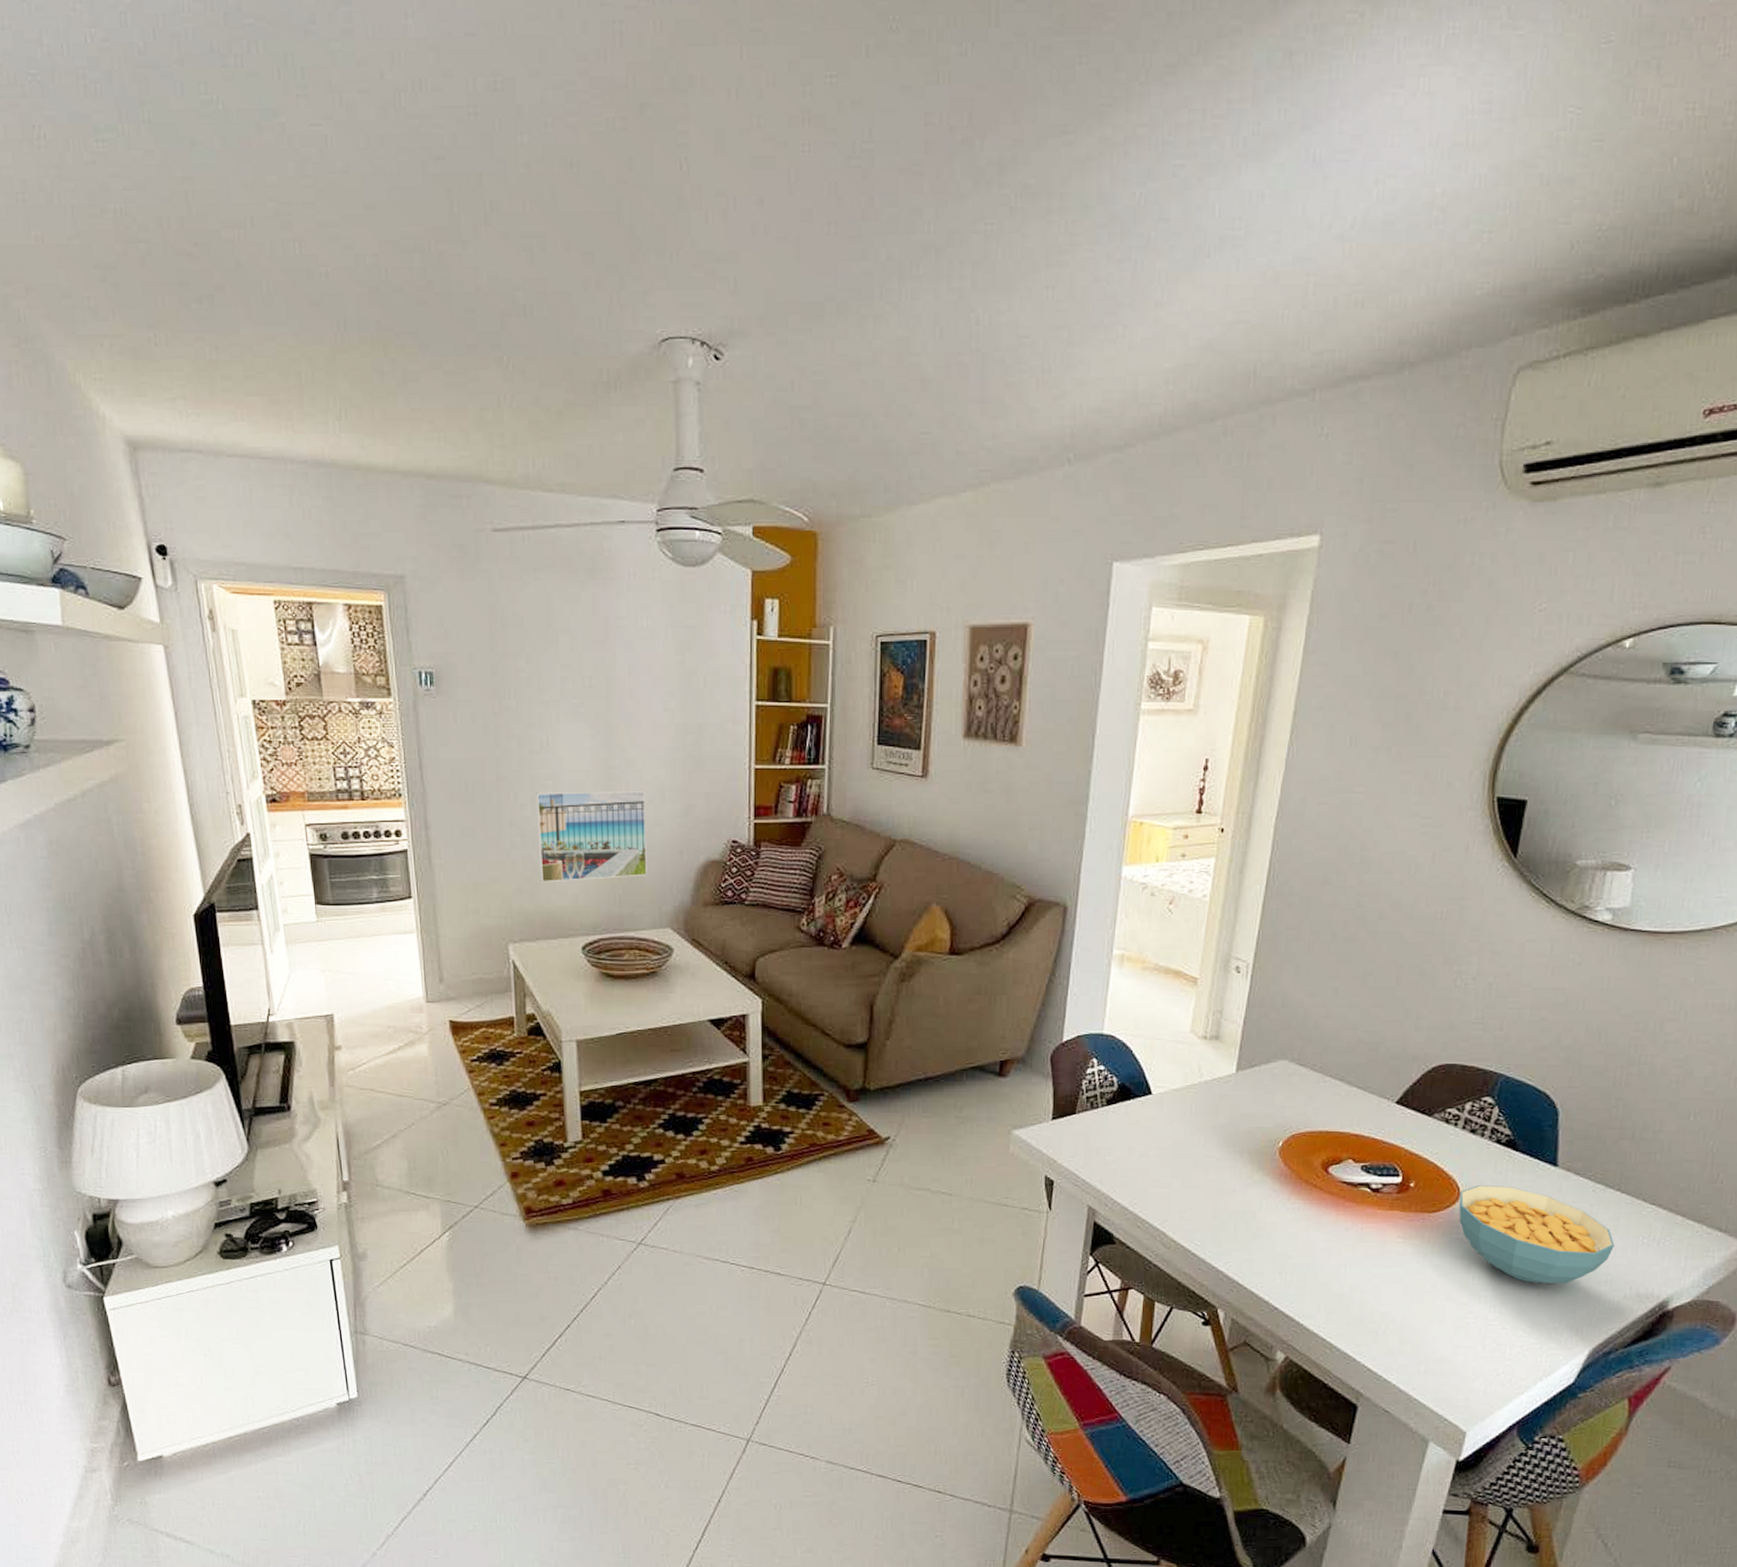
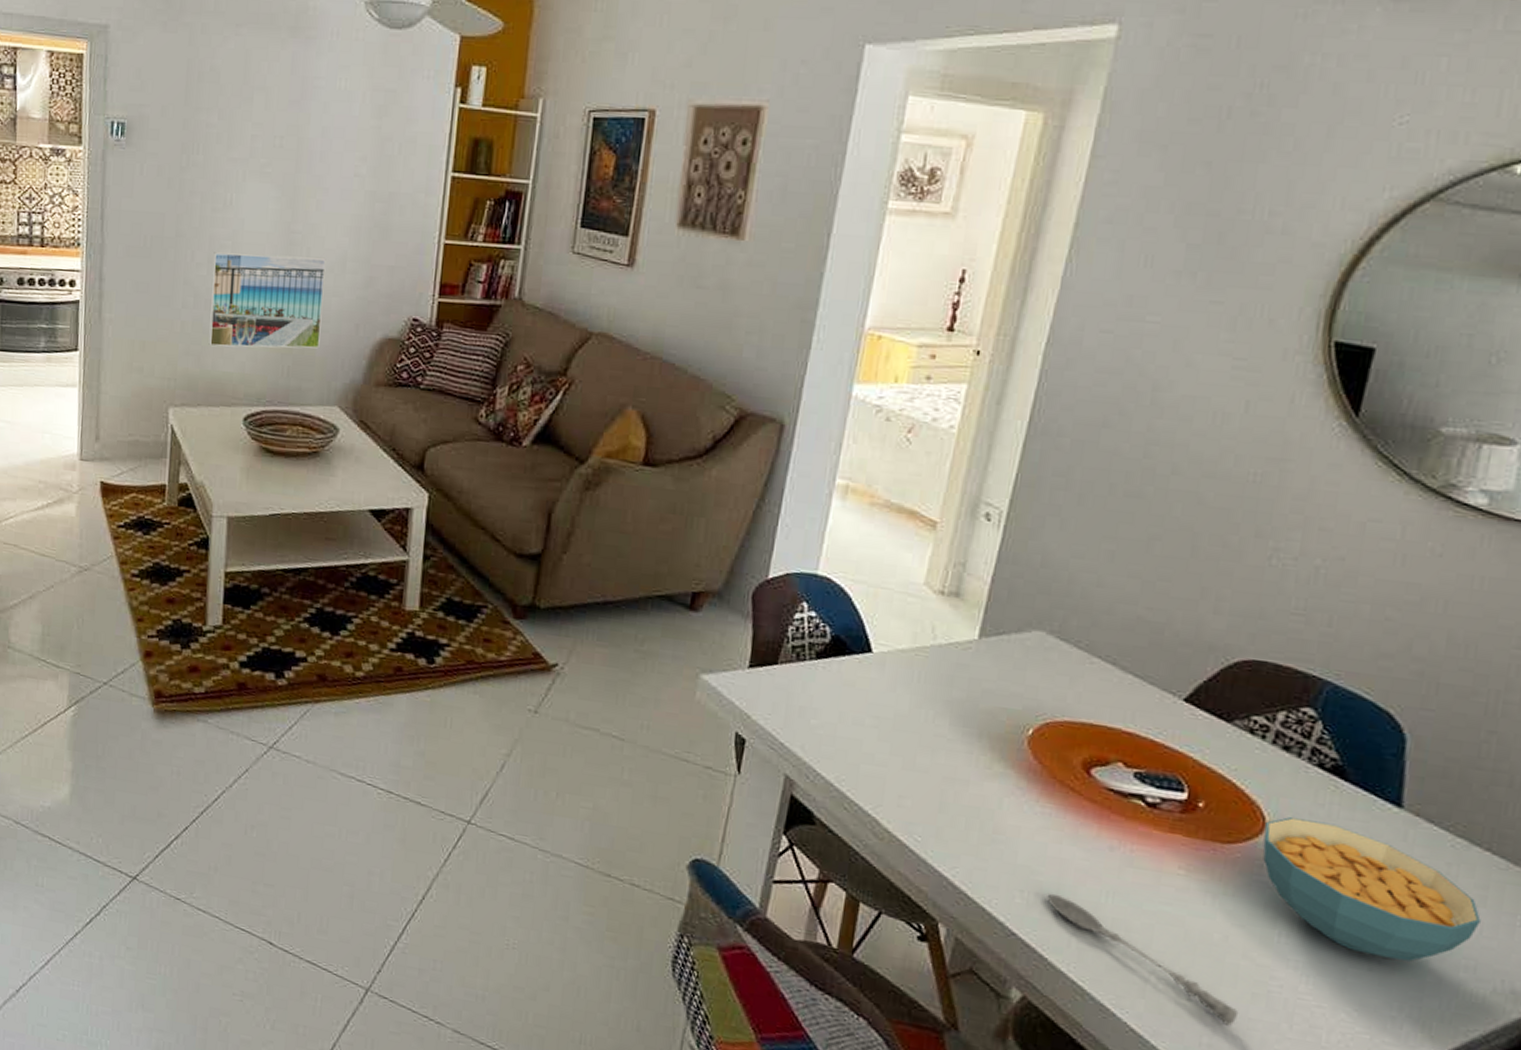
soupspoon: none [1300,1271,1446,1354] -> present [1047,893,1239,1026]

